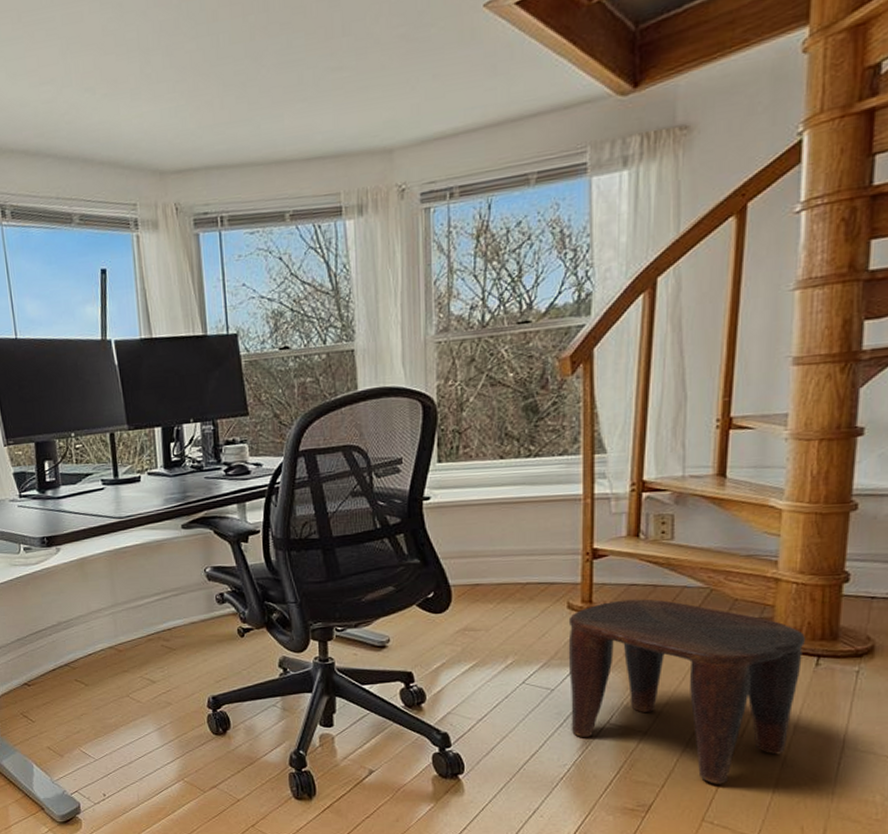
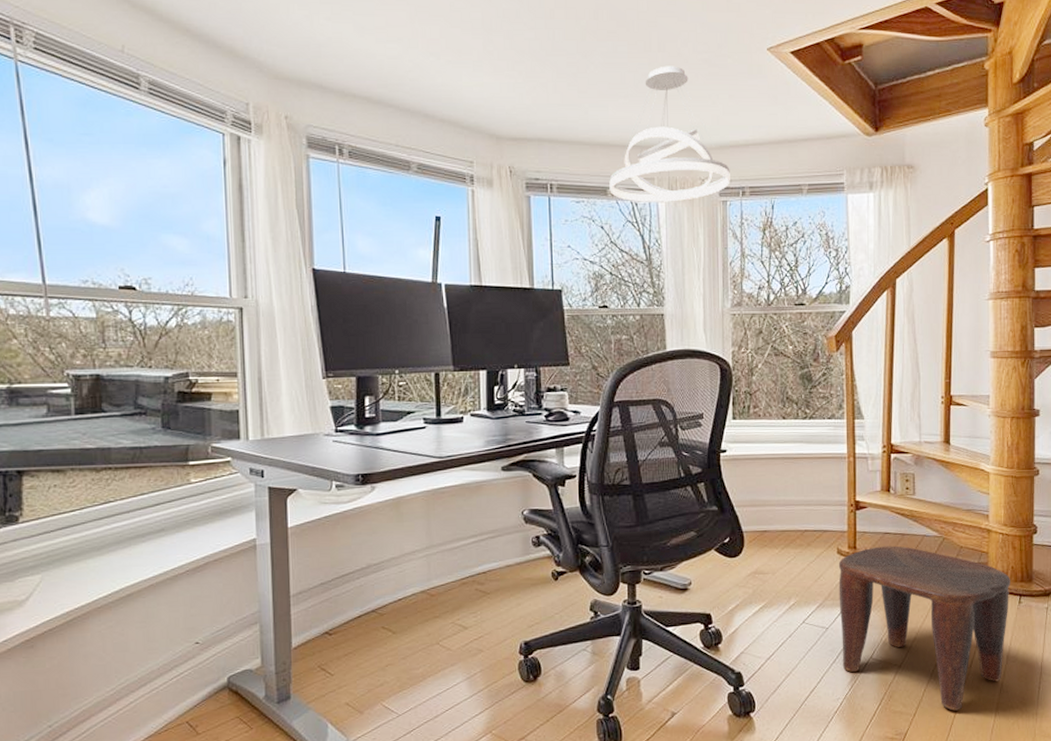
pendant light: none [287,50,435,224] -> present [609,66,730,202]

